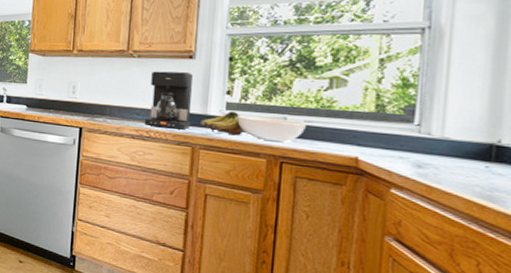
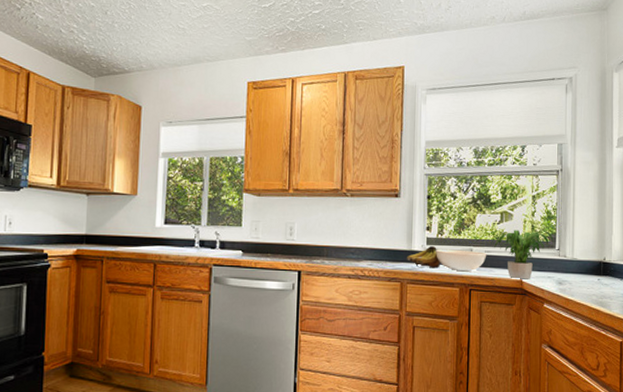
coffee maker: present [144,71,193,130] -> none [359,210,400,266]
potted plant: none [315,98,411,158] -> present [492,230,554,279]

